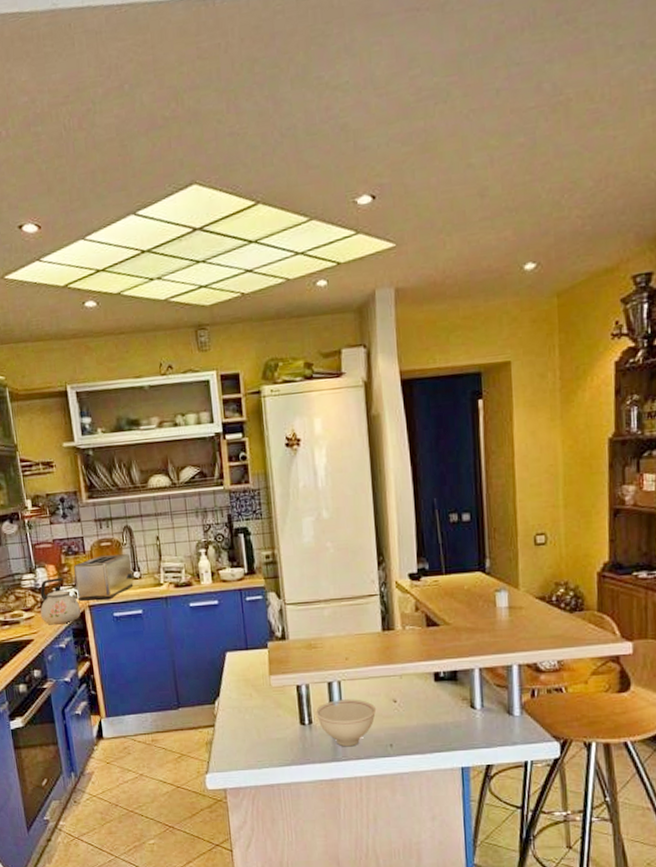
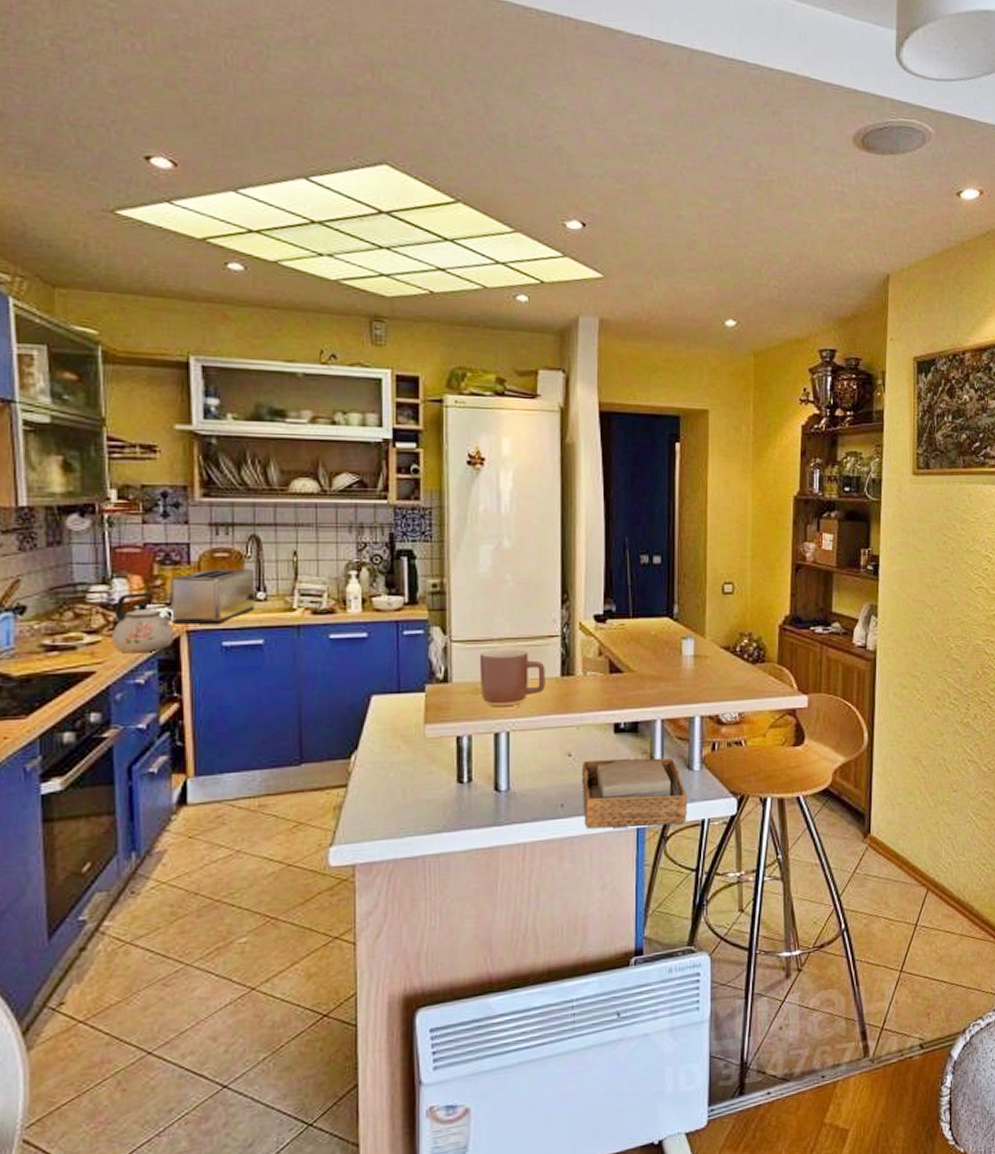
mug: none [309,608,369,660] -> present [479,649,545,707]
bowl: present [316,699,377,747] -> none [477,752,549,809]
napkin holder: none [407,703,510,767] -> present [581,757,687,829]

